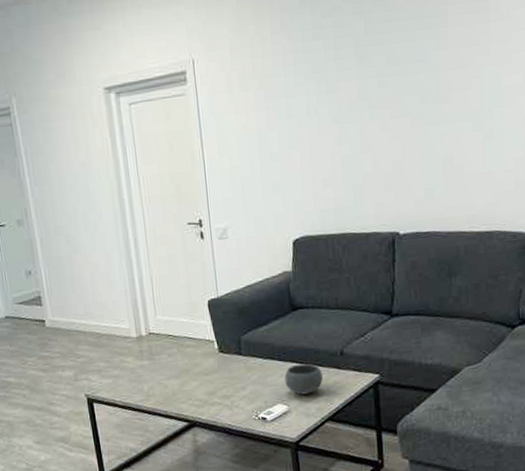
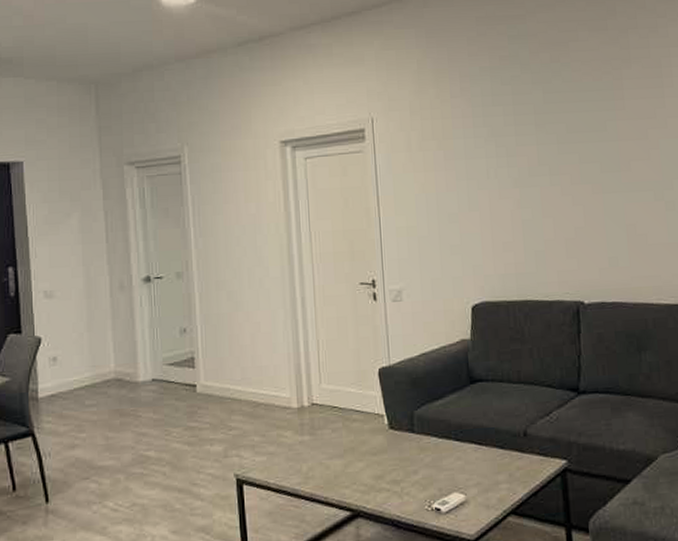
bowl: present [284,363,324,395] -> none [462,445,505,482]

